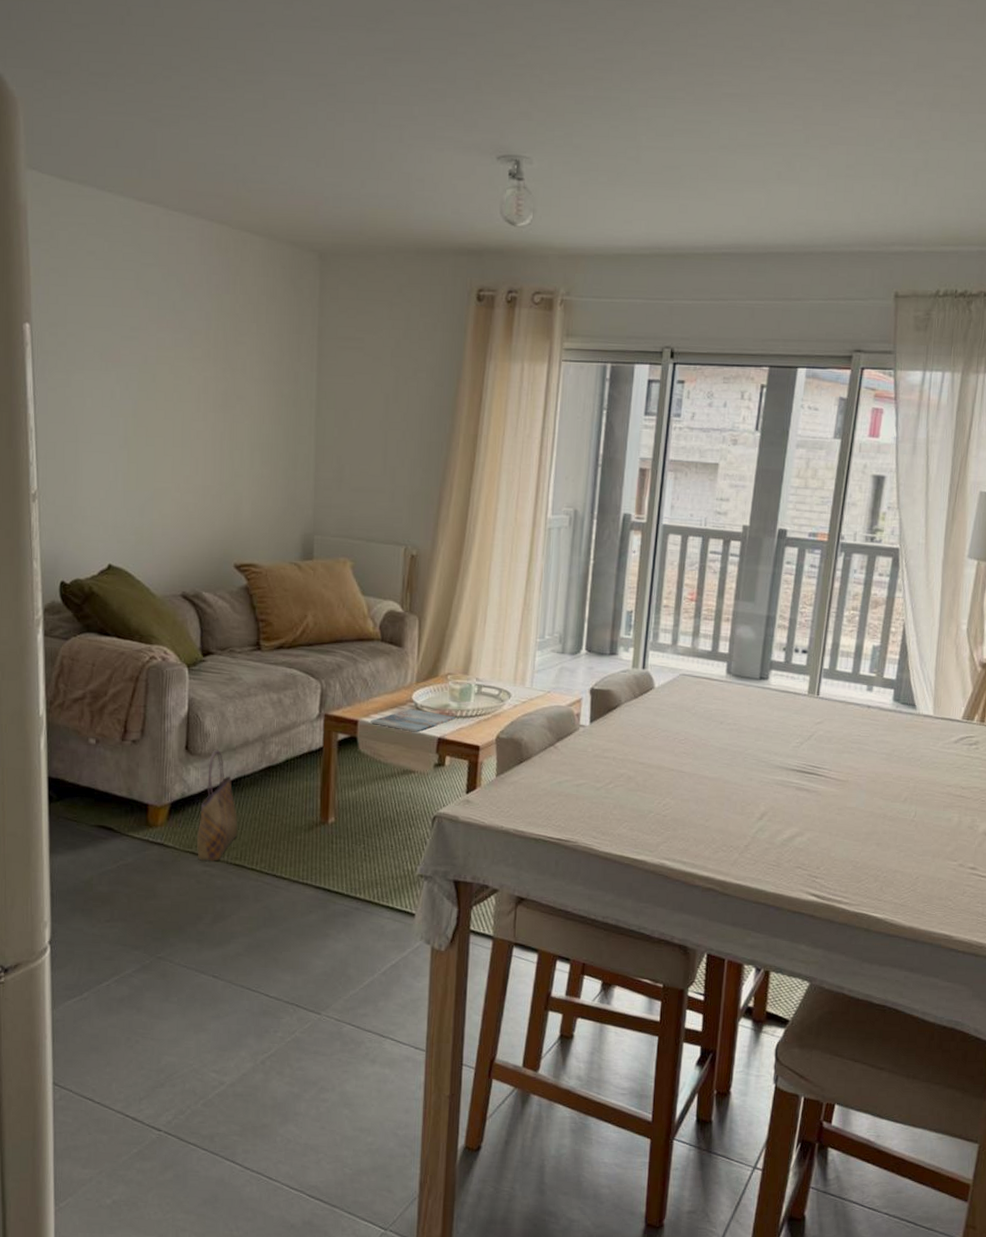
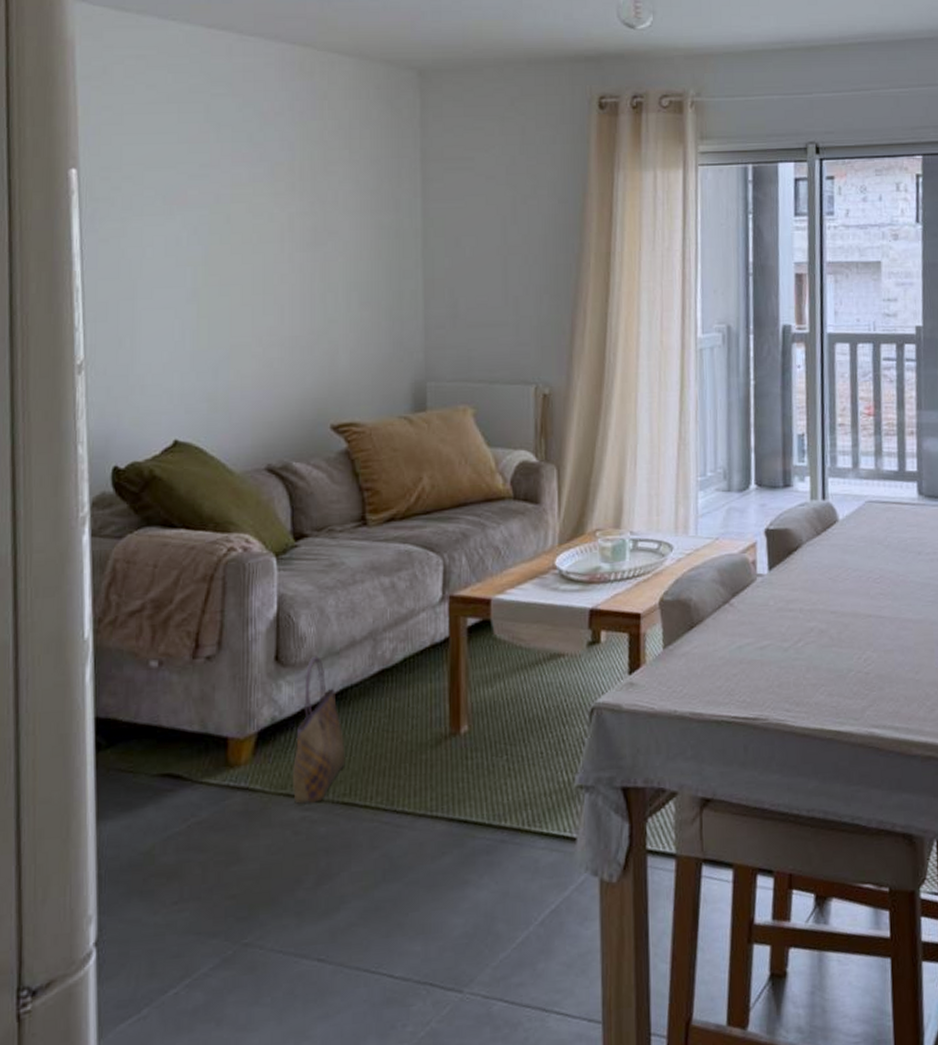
magazine: present [369,708,456,732] -> none [505,576,609,606]

